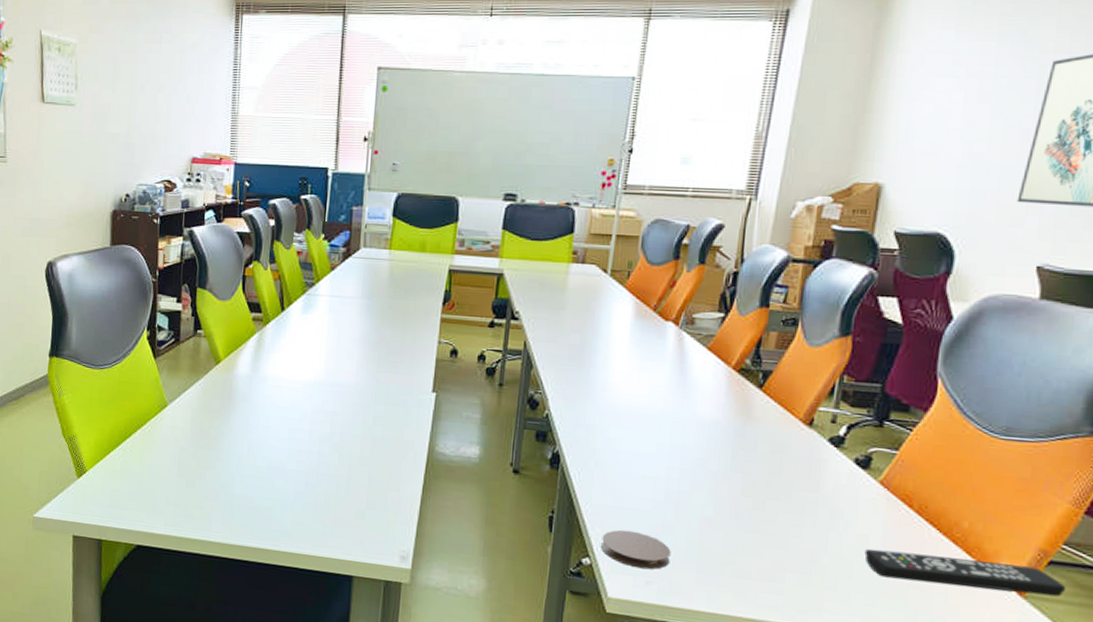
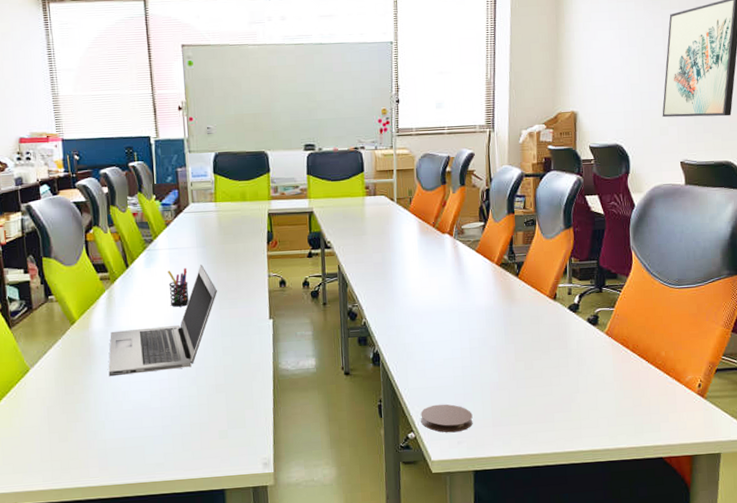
laptop: none [246,318,378,432] -> present [108,265,218,377]
pen holder: none [323,320,348,363] -> present [168,268,190,307]
remote control: present [864,548,1067,597] -> none [603,376,729,403]

